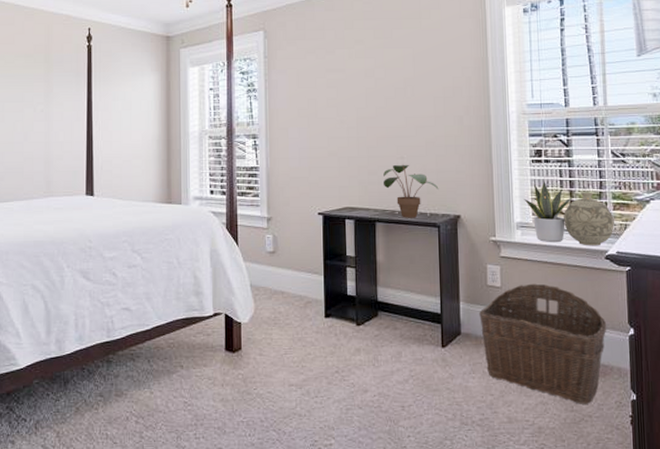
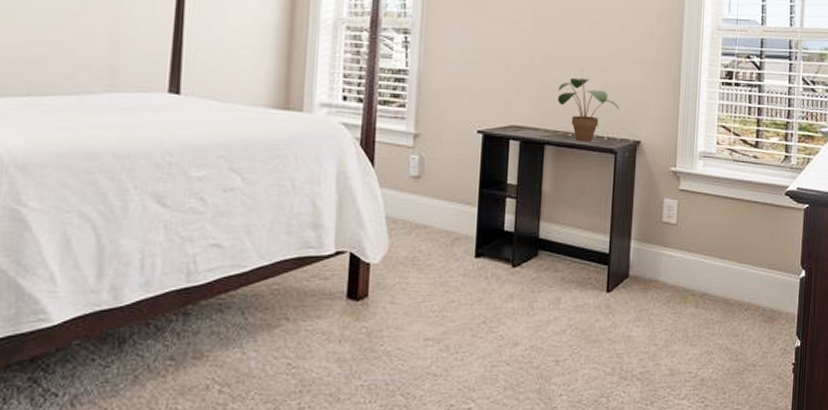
wicker basket: present [479,283,607,404] -> none [650,220,780,353]
potted plant: present [524,180,575,243] -> none [709,106,762,176]
decorative vase: present [564,192,614,246] -> none [748,121,798,181]

